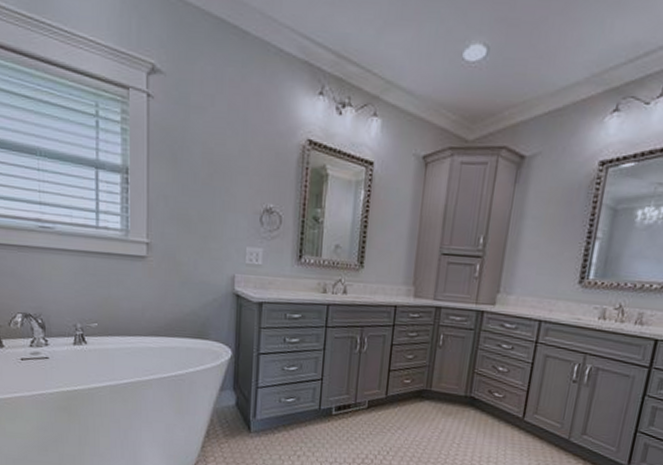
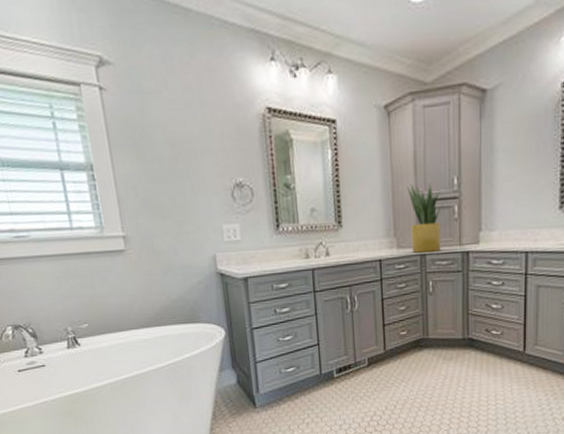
planter: none [428,236,469,307] -> present [407,182,446,253]

